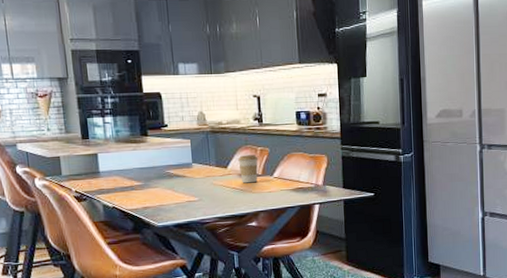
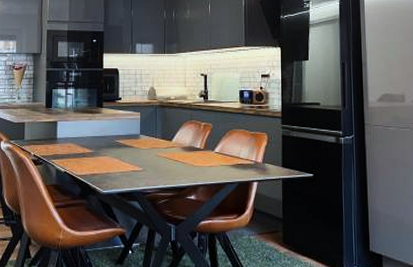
coffee cup: present [238,155,258,184] -> none [182,129,201,157]

